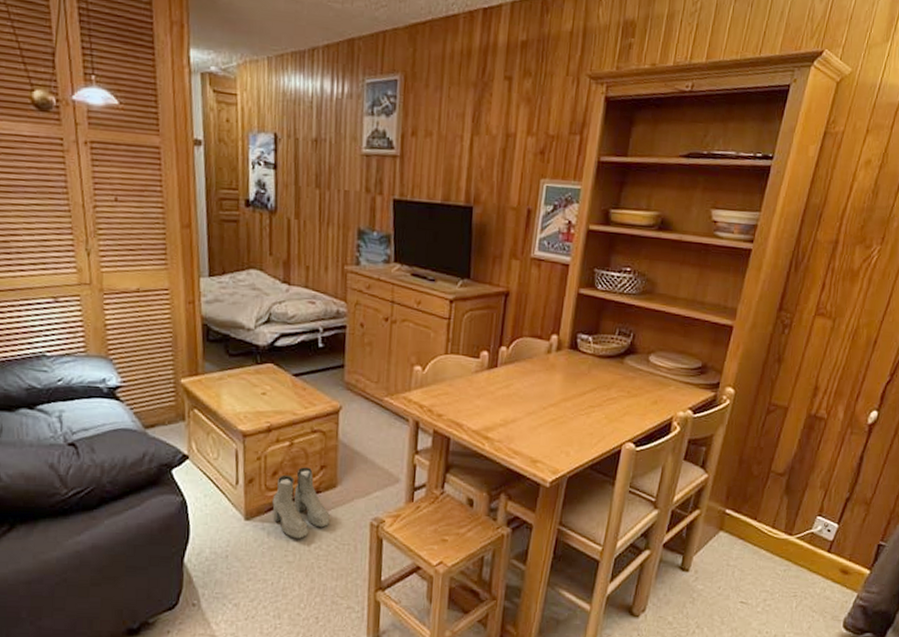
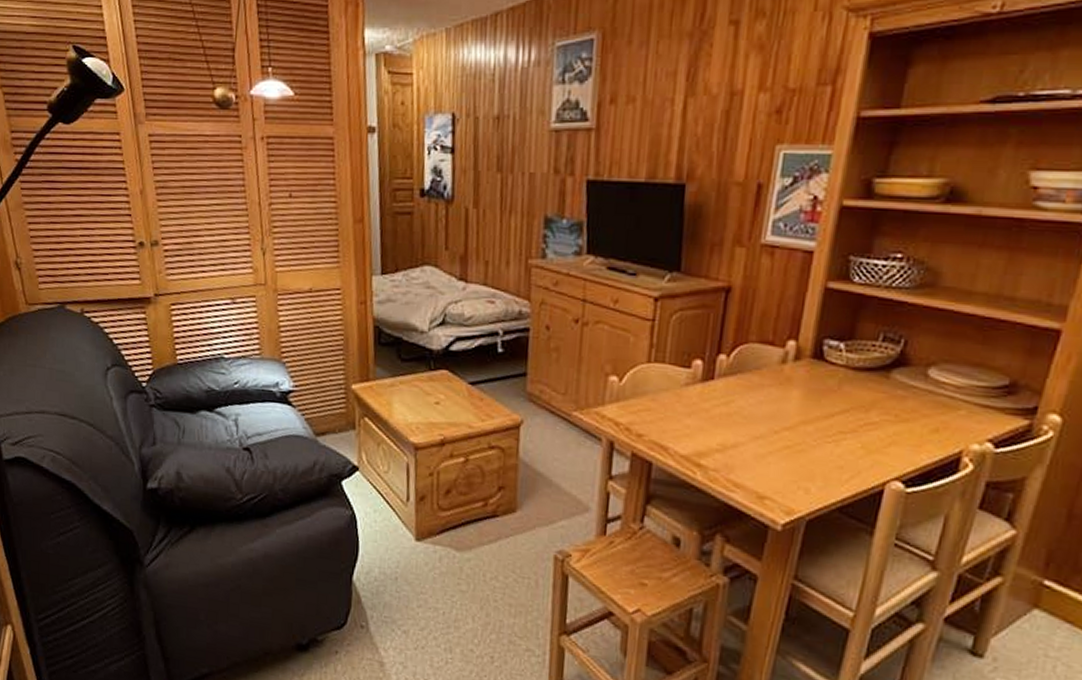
boots: present [272,467,330,539] -> none [445,487,508,567]

